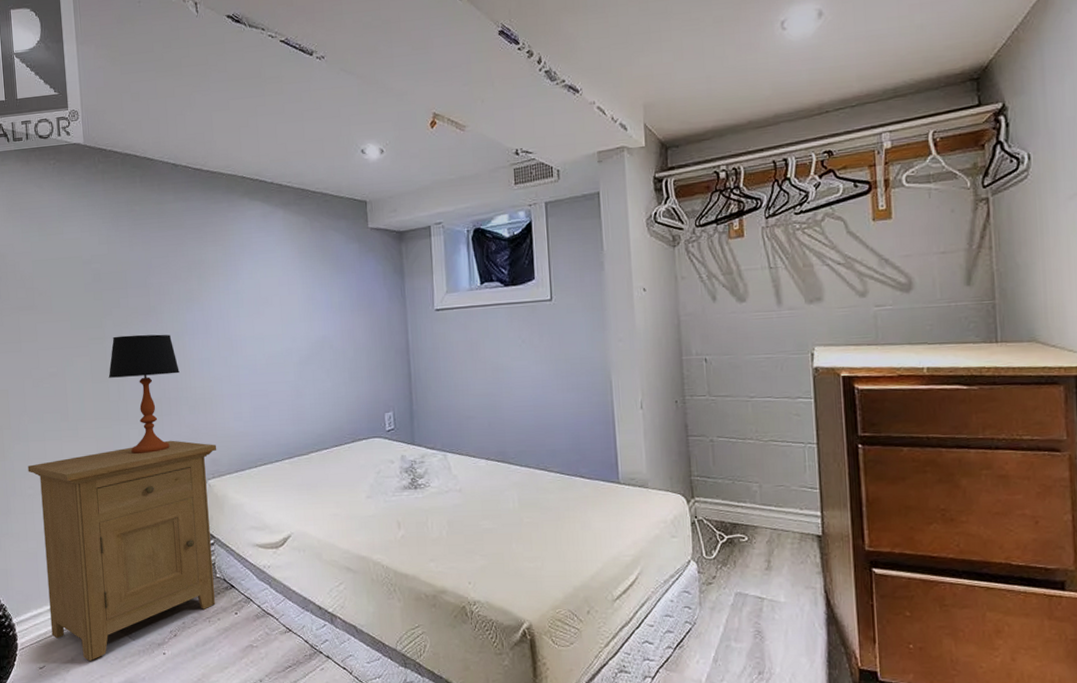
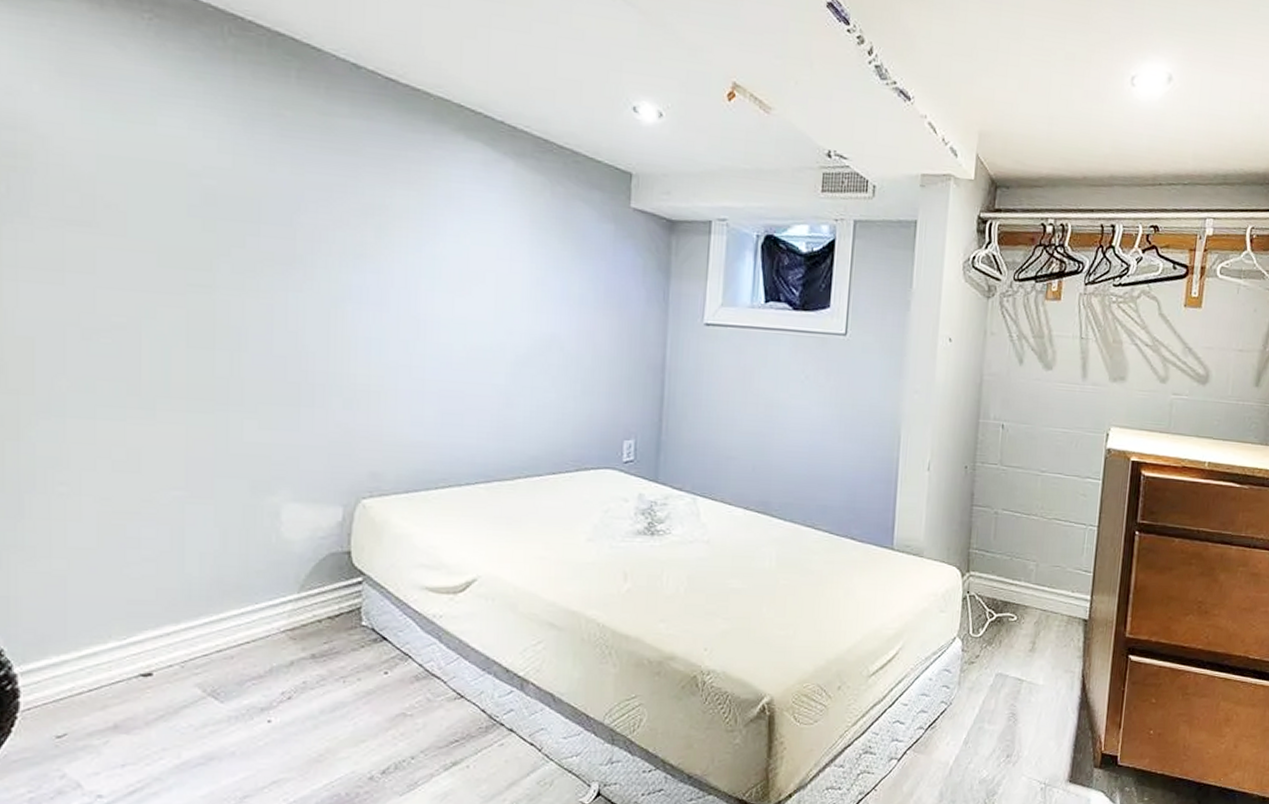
nightstand: present [27,440,217,661] -> none [60,440,381,728]
table lamp: present [108,334,180,454] -> none [215,287,333,455]

